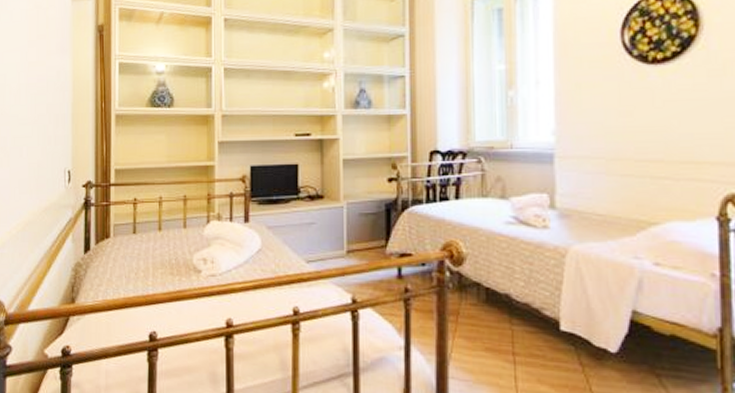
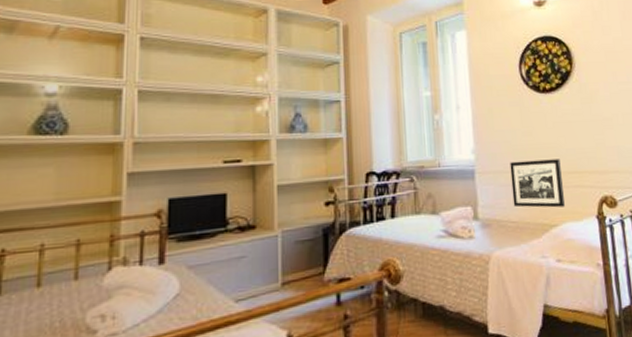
picture frame: none [599,145,671,203] -> present [509,159,565,208]

